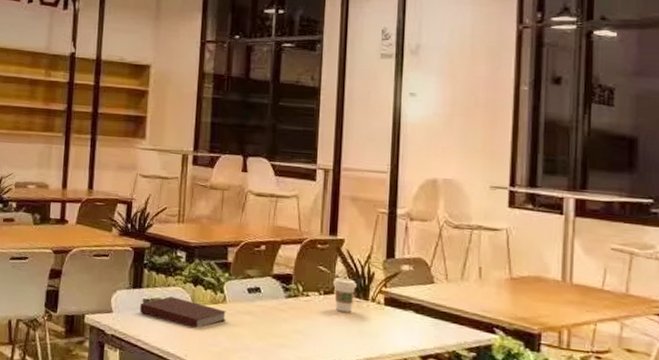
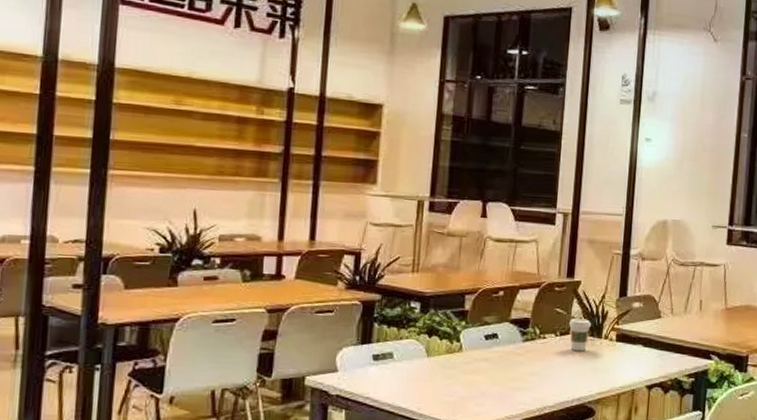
notebook: present [140,296,227,328] -> none [369,350,463,380]

